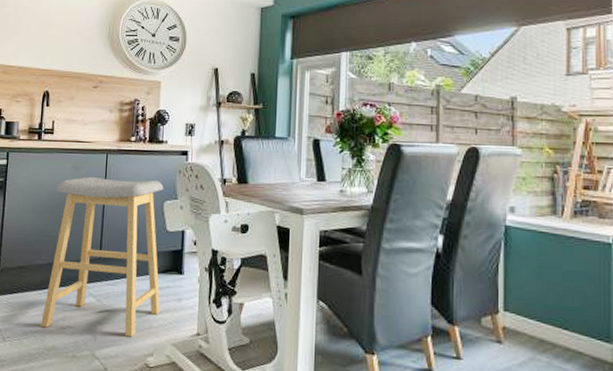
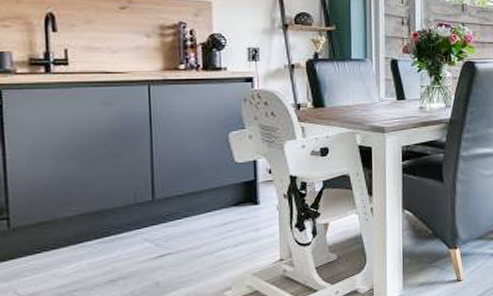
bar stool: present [41,176,163,337] -> none [81,111,236,285]

